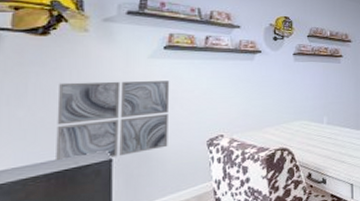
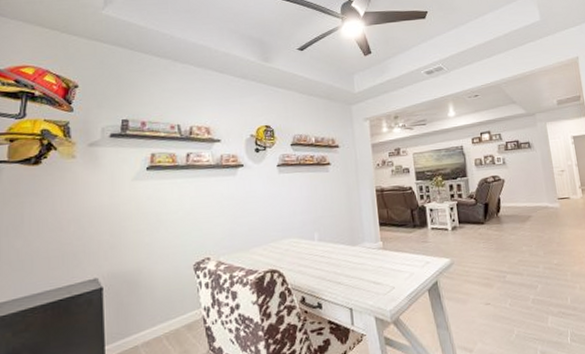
wall art: present [56,81,170,160] -> none [50,203,155,290]

